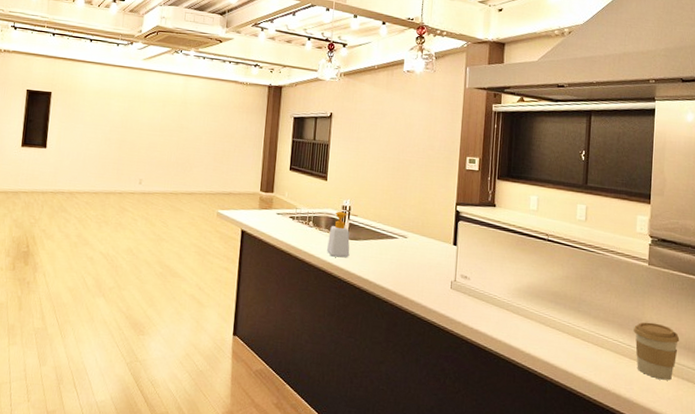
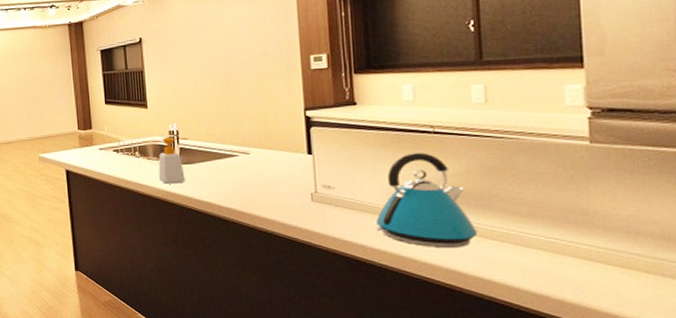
kettle: none [496,255,569,343] -> present [375,153,478,247]
coffee cup: present [634,322,680,381] -> none [576,212,653,279]

